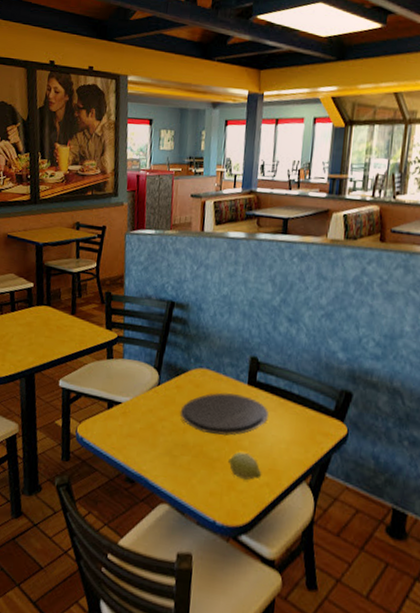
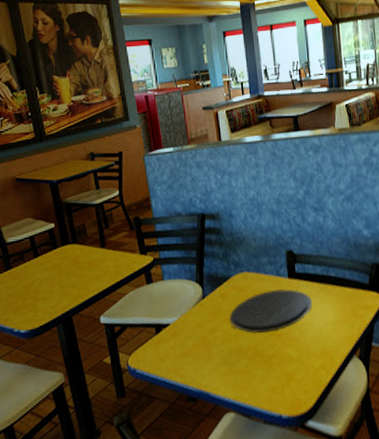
fruit: present [228,451,262,480] -> none [283,342,316,368]

